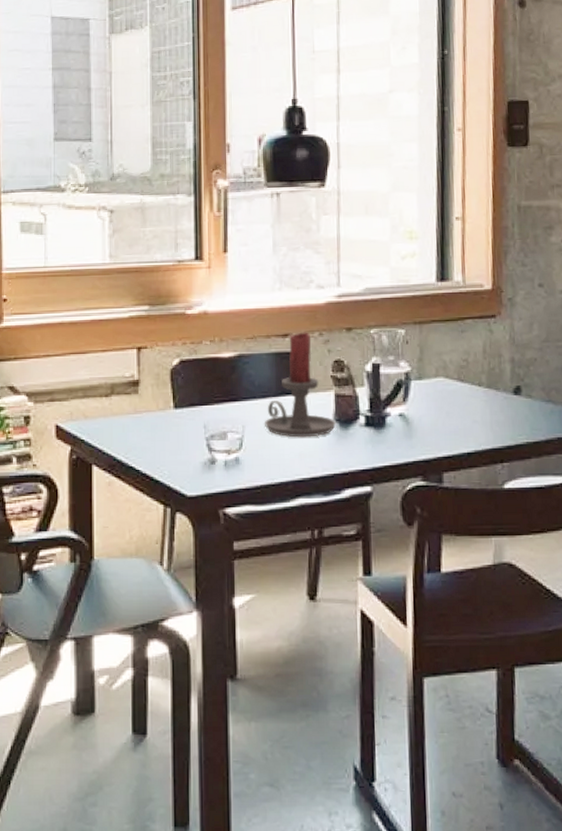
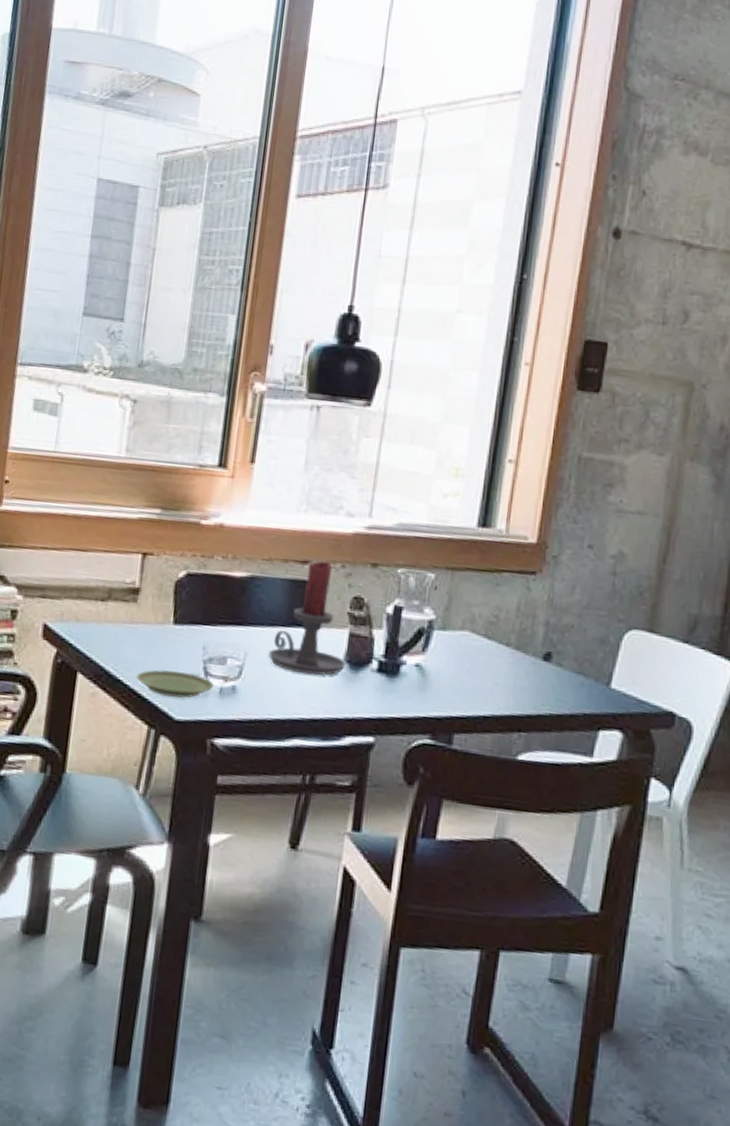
plate: none [146,451,219,475] -> present [136,669,214,698]

